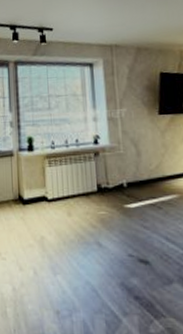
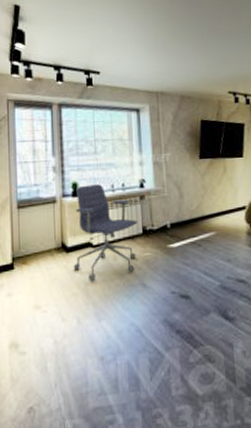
office chair: none [29,139,92,234] -> present [73,184,138,281]

